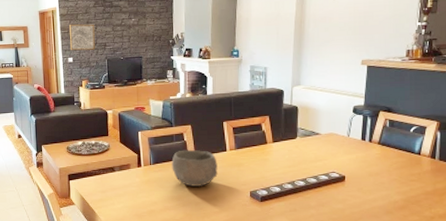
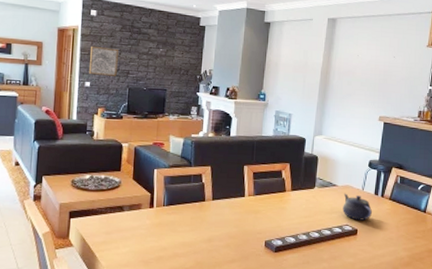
bowl: present [171,149,218,187] -> none [186,192,235,233]
teapot: none [327,141,361,167] -> present [343,193,373,221]

